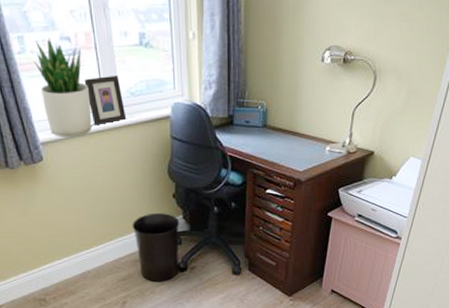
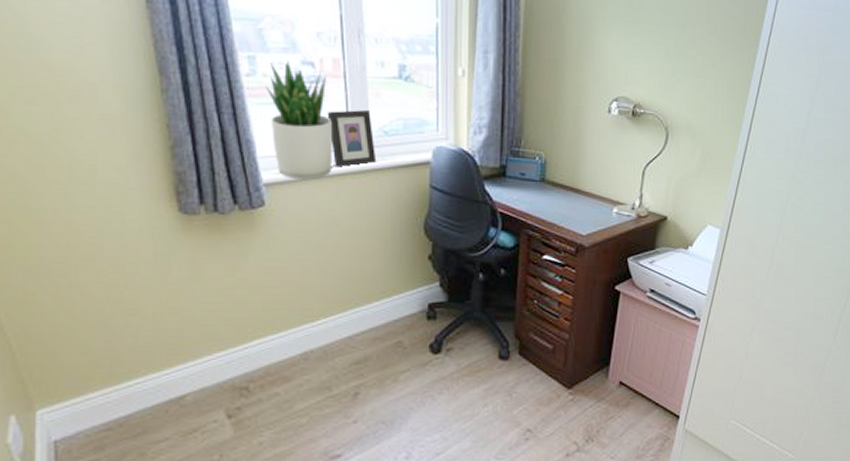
waste bin: present [132,212,180,282] -> none [374,277,435,368]

